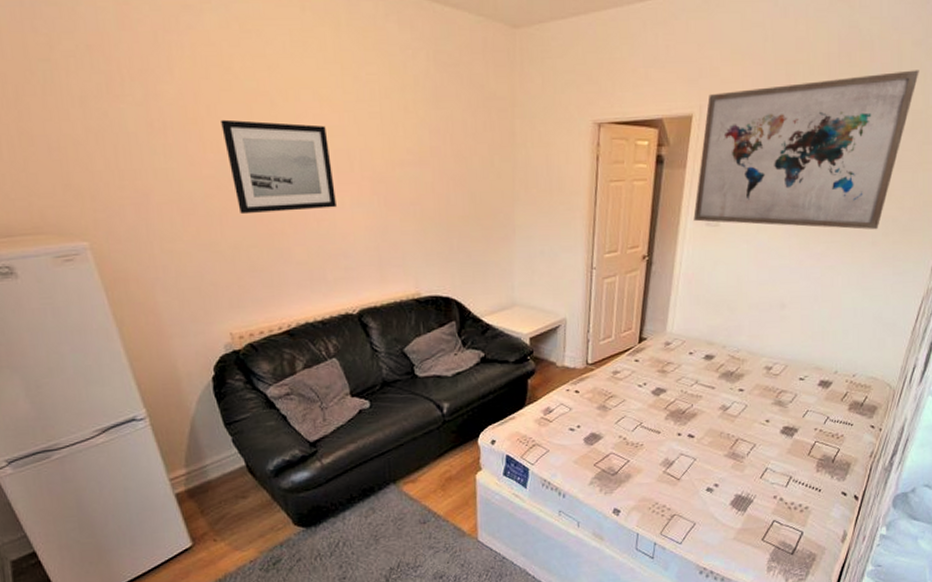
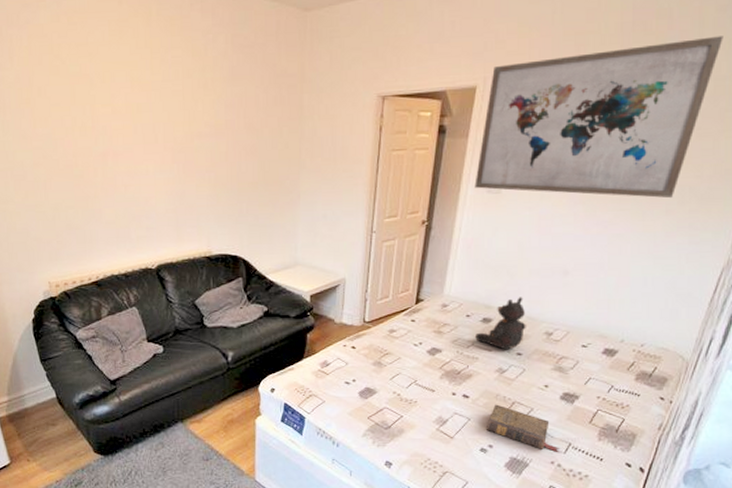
wall art: present [221,119,336,215] -> none [49,99,142,180]
teddy bear: none [699,332,747,387] -> present [475,297,526,350]
book: none [712,442,782,487] -> present [487,404,561,453]

